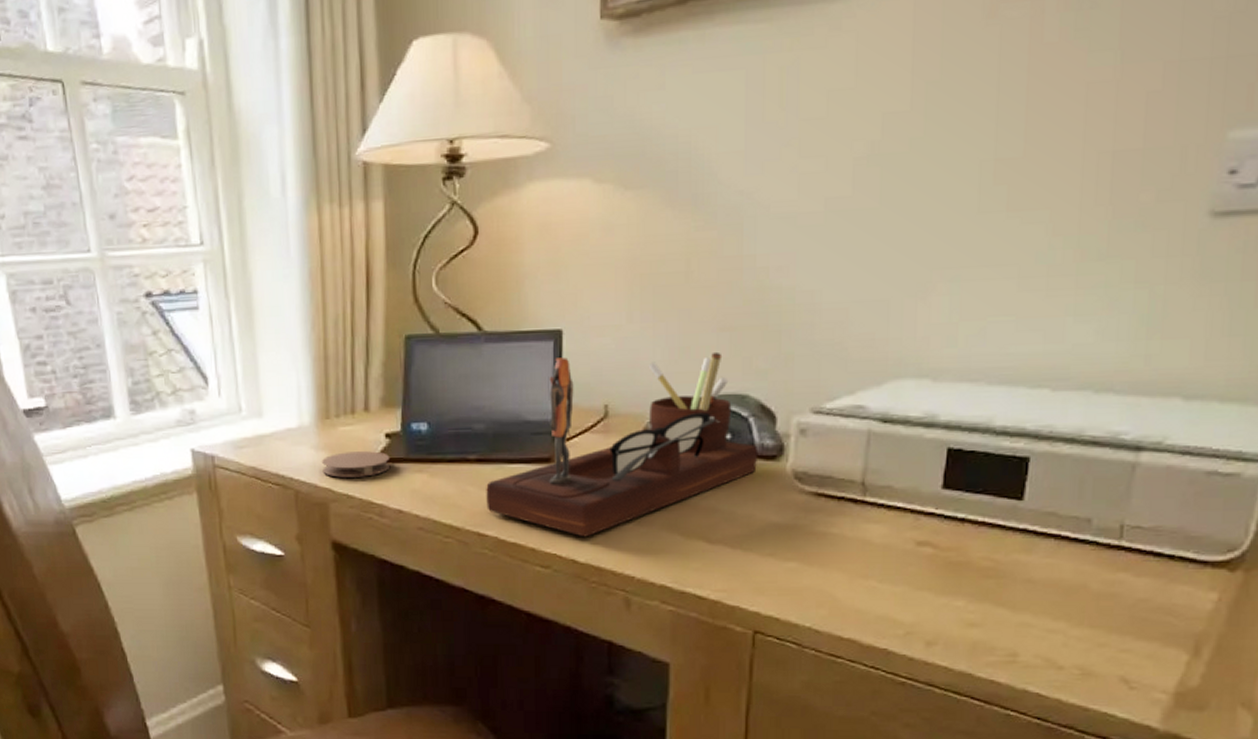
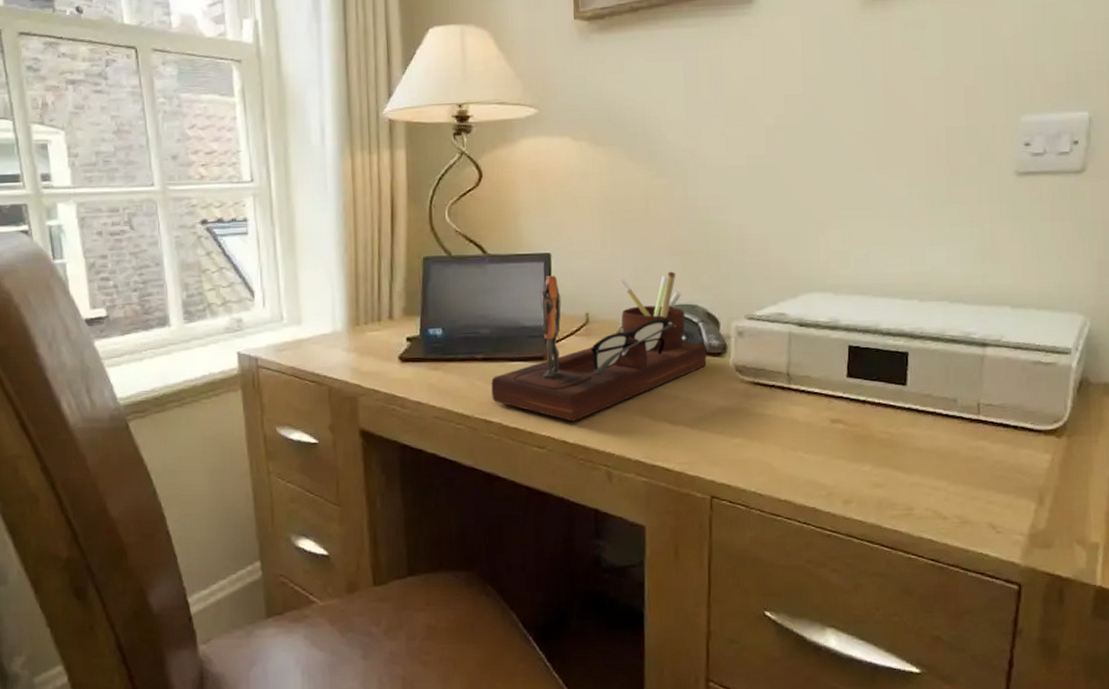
coaster: present [322,451,391,478] -> none [352,352,411,375]

